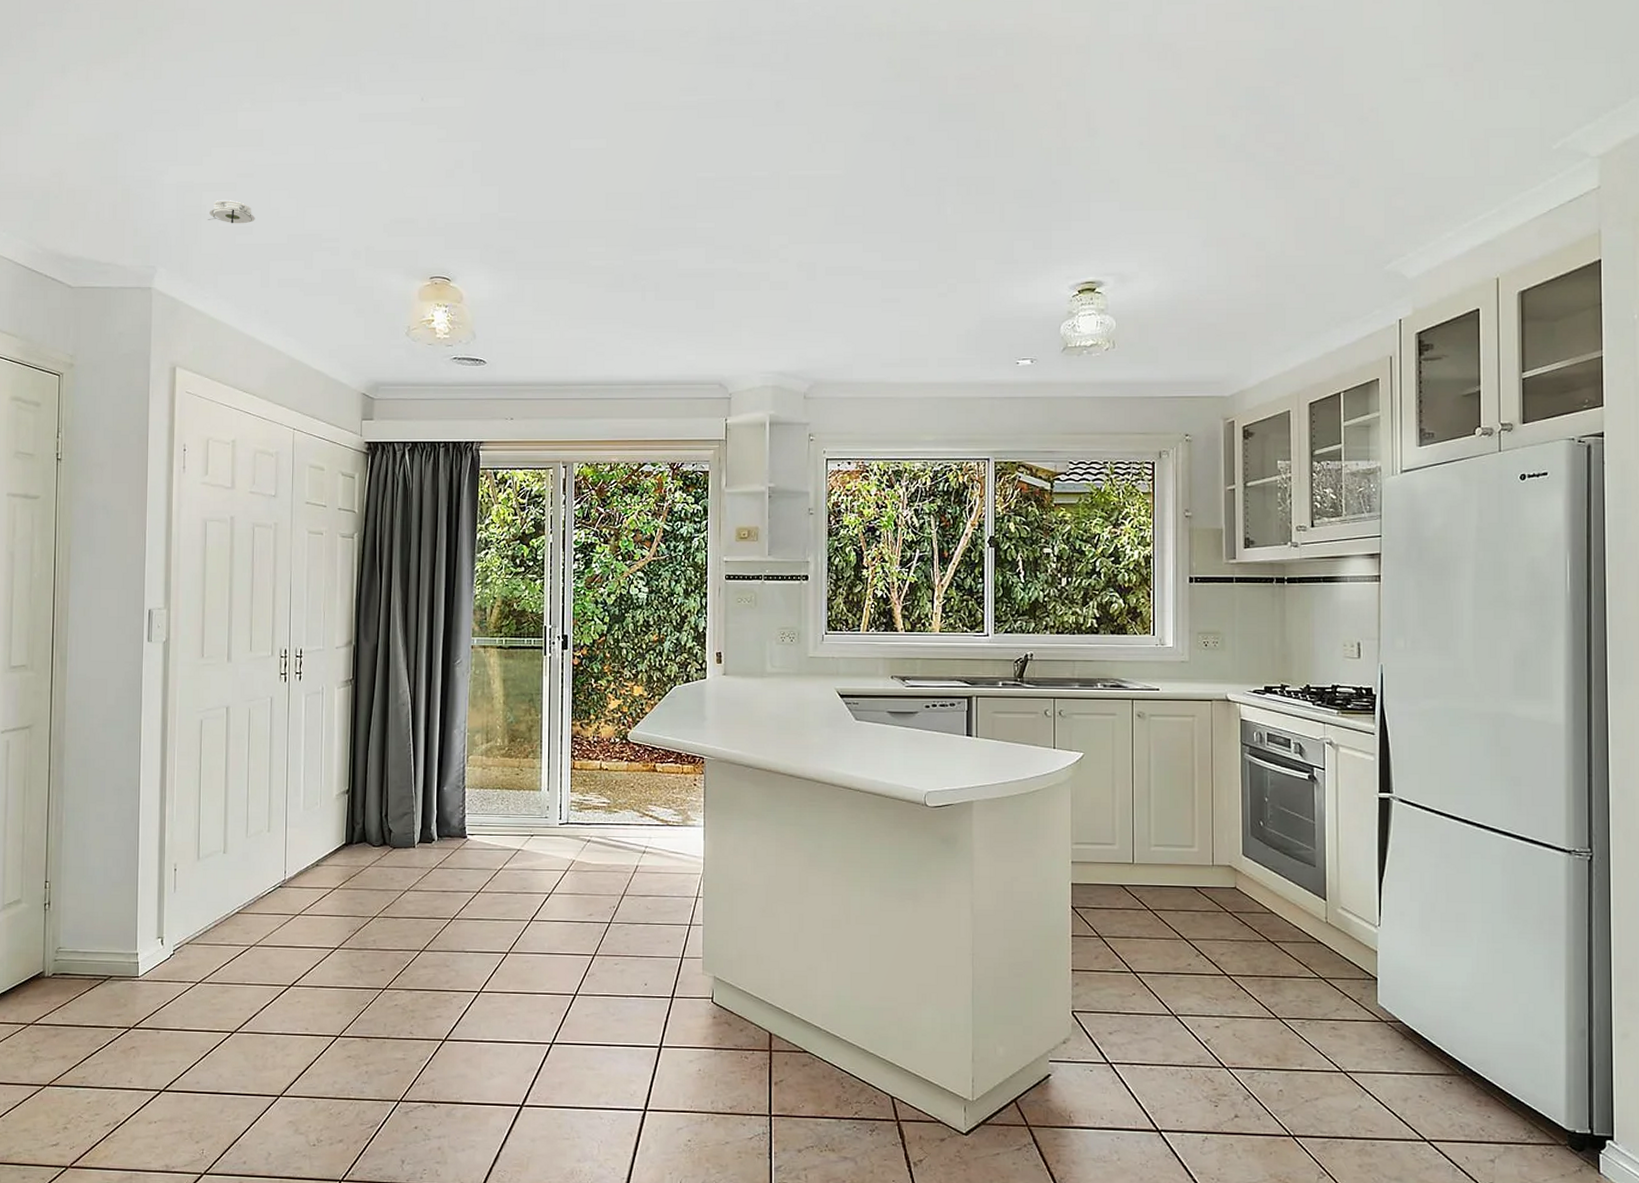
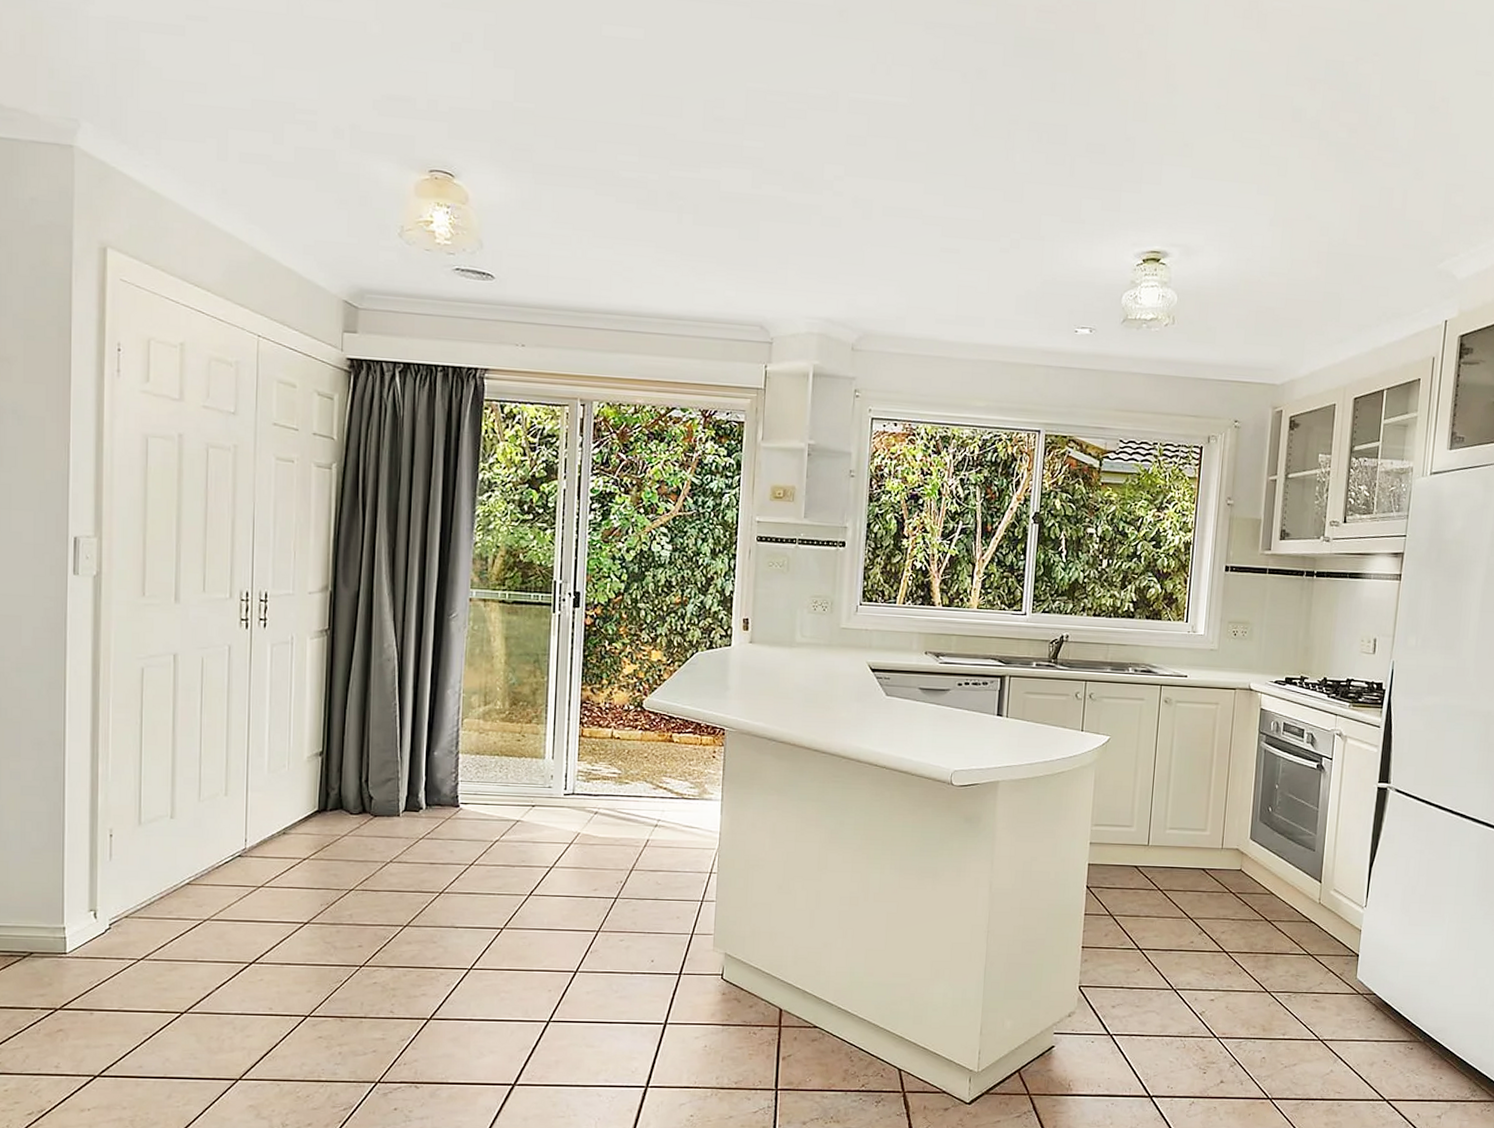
smoke detector: present [207,199,255,224] -> none [147,45,210,79]

